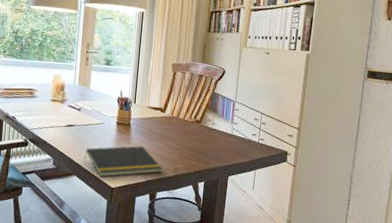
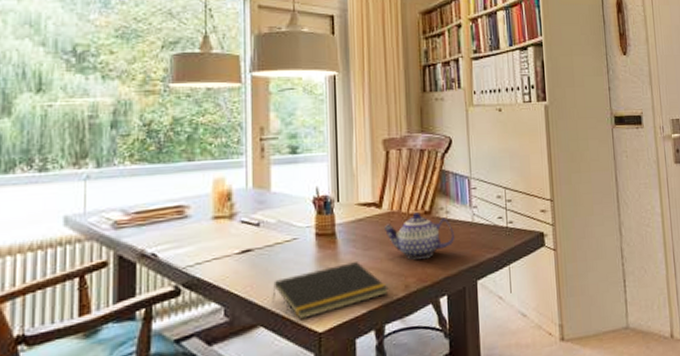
teapot: none [164,120,216,154] -> present [383,212,454,260]

